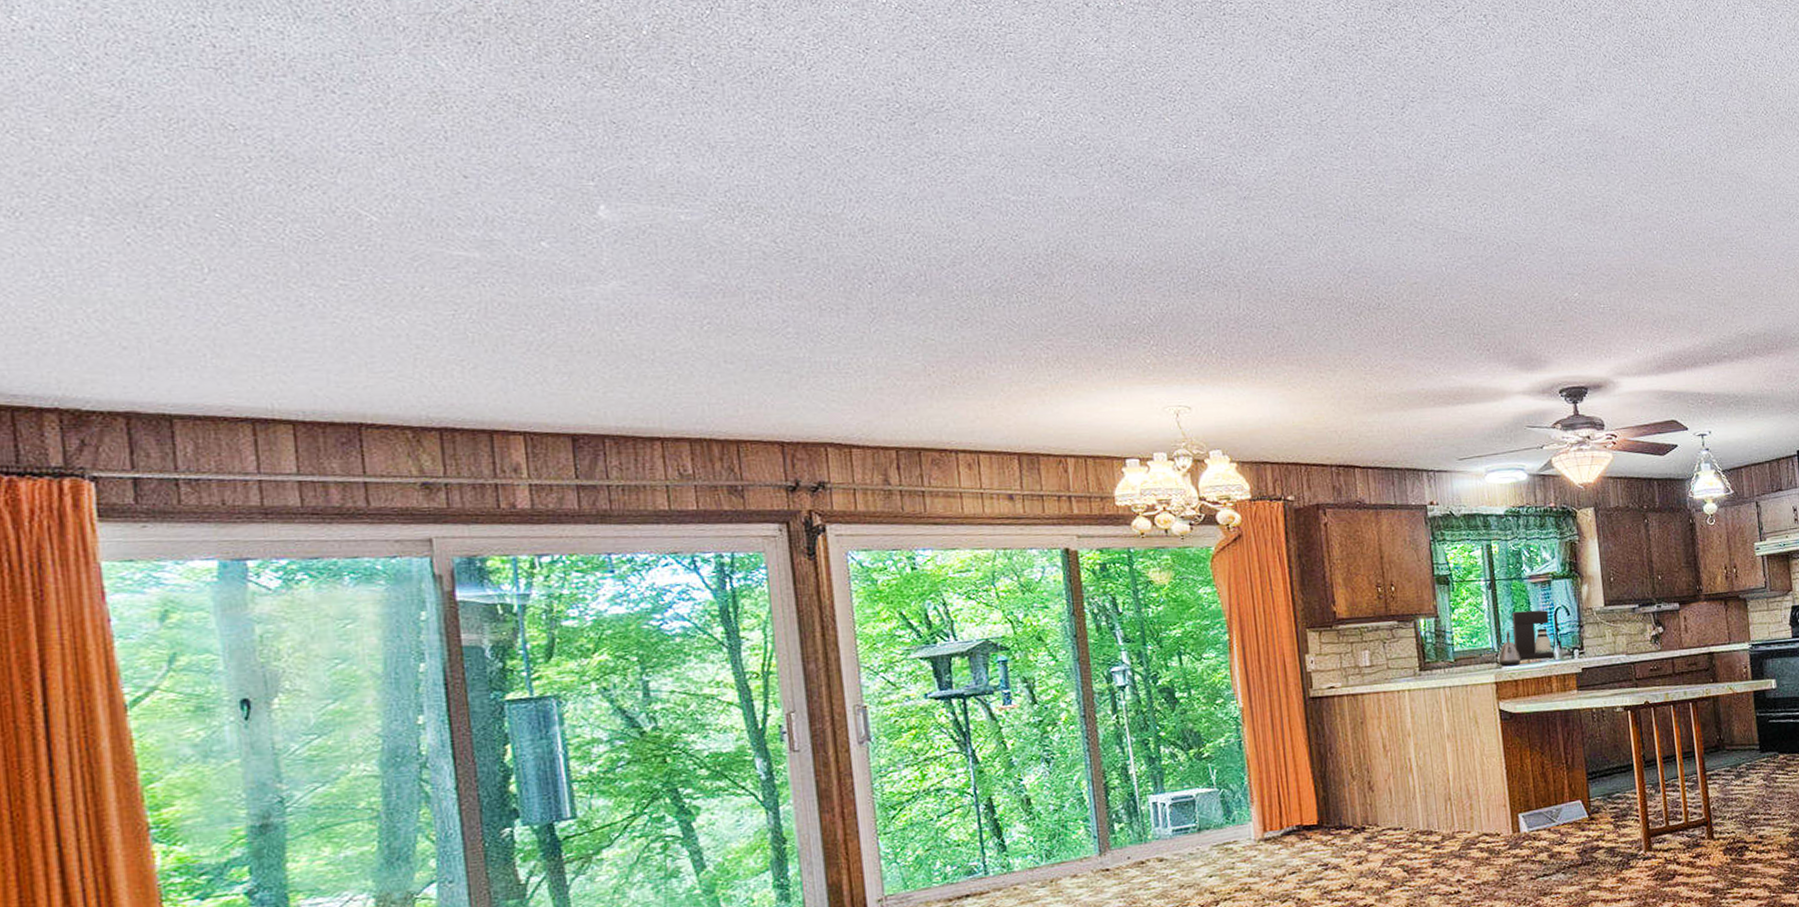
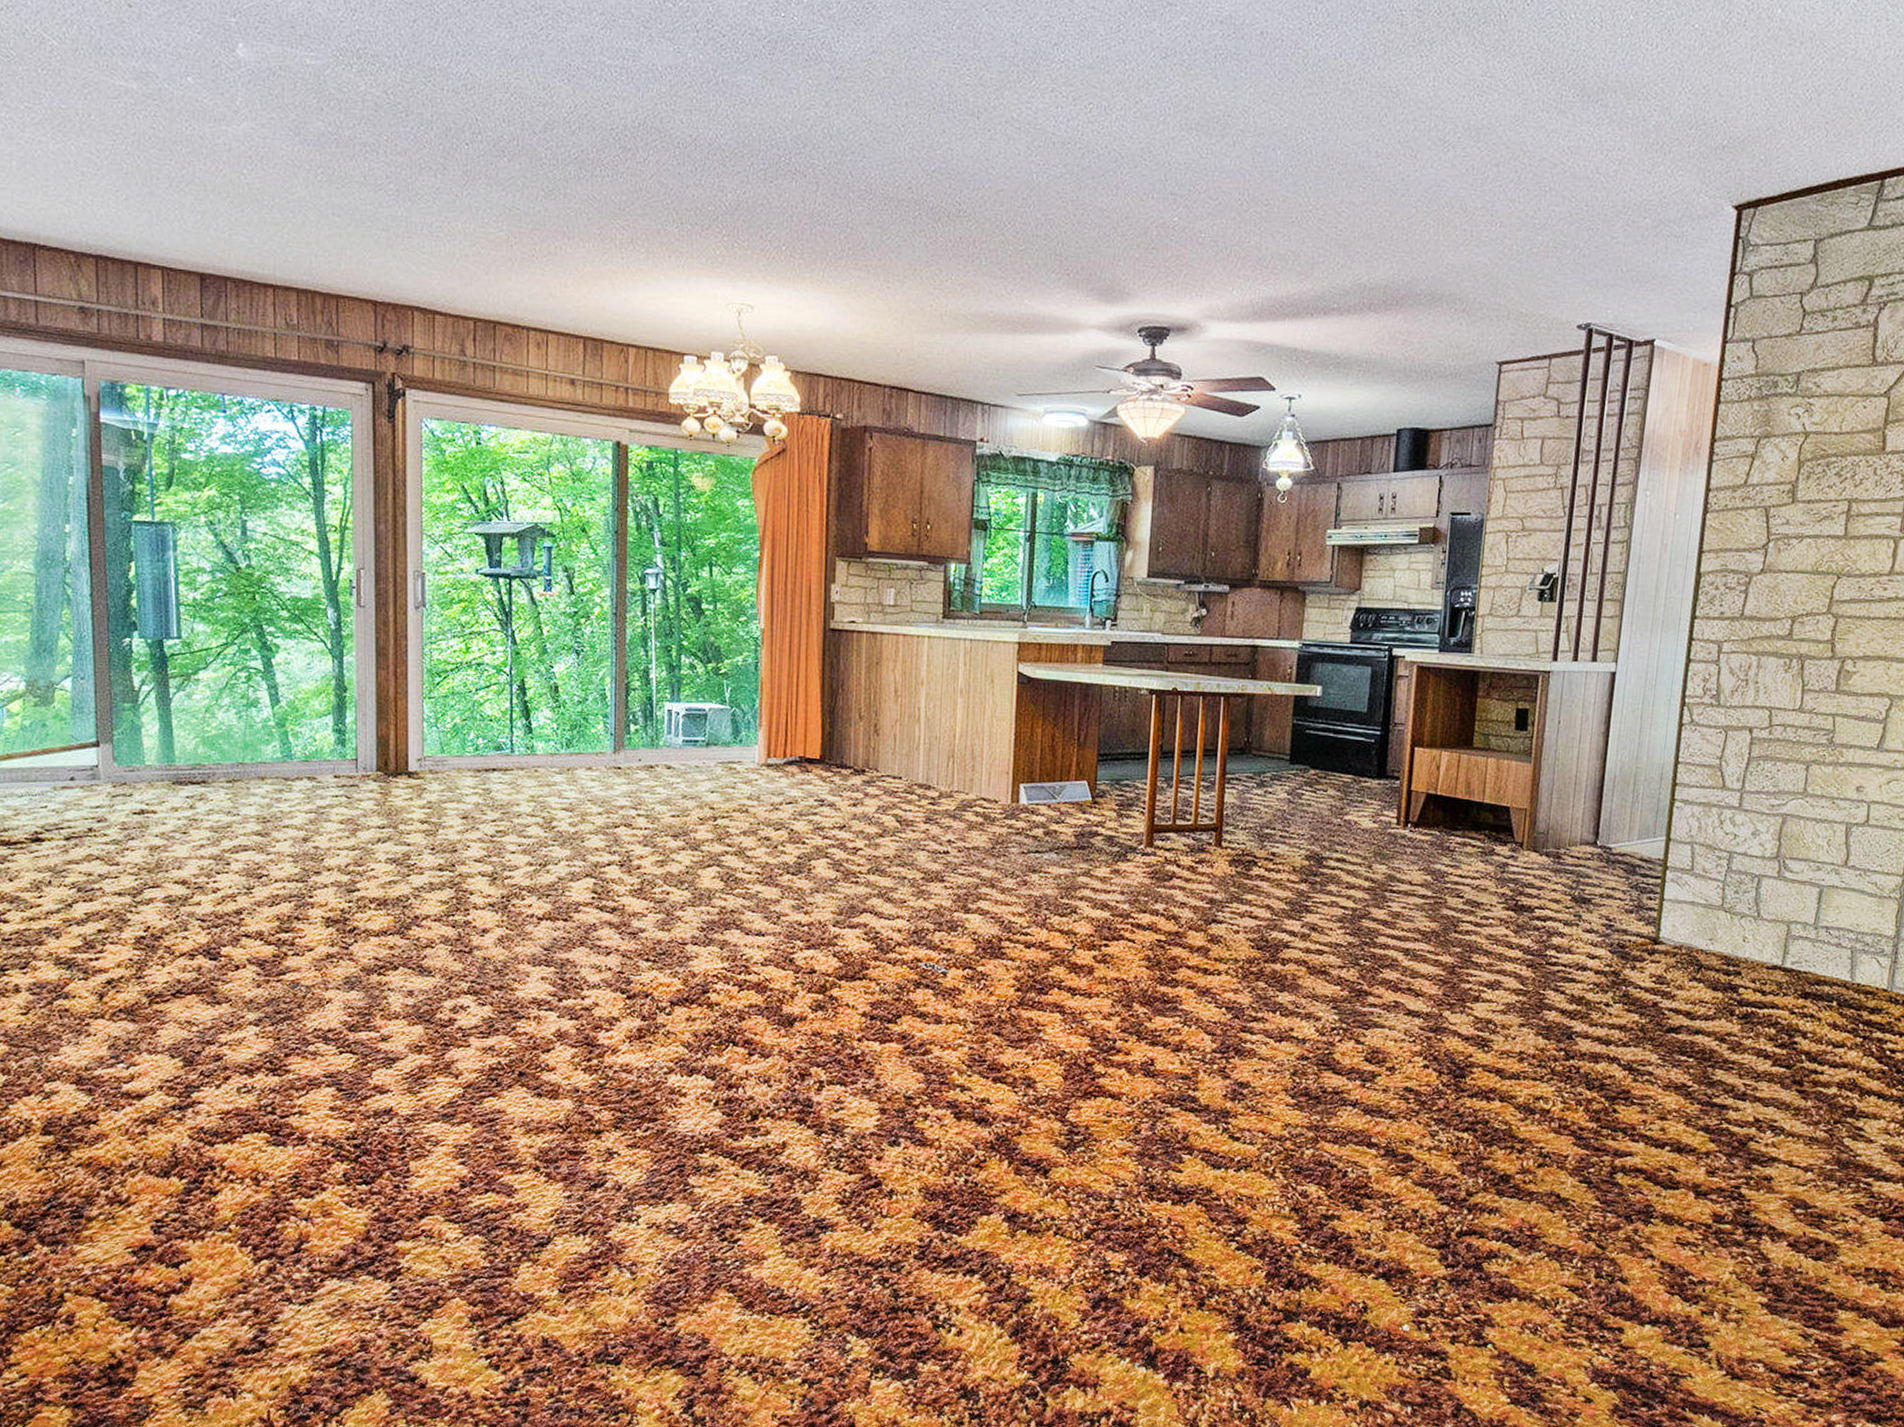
kettle: present [1498,630,1521,667] -> none [1025,588,1049,628]
coffee maker: present [1512,610,1556,660] -> none [1043,570,1090,626]

